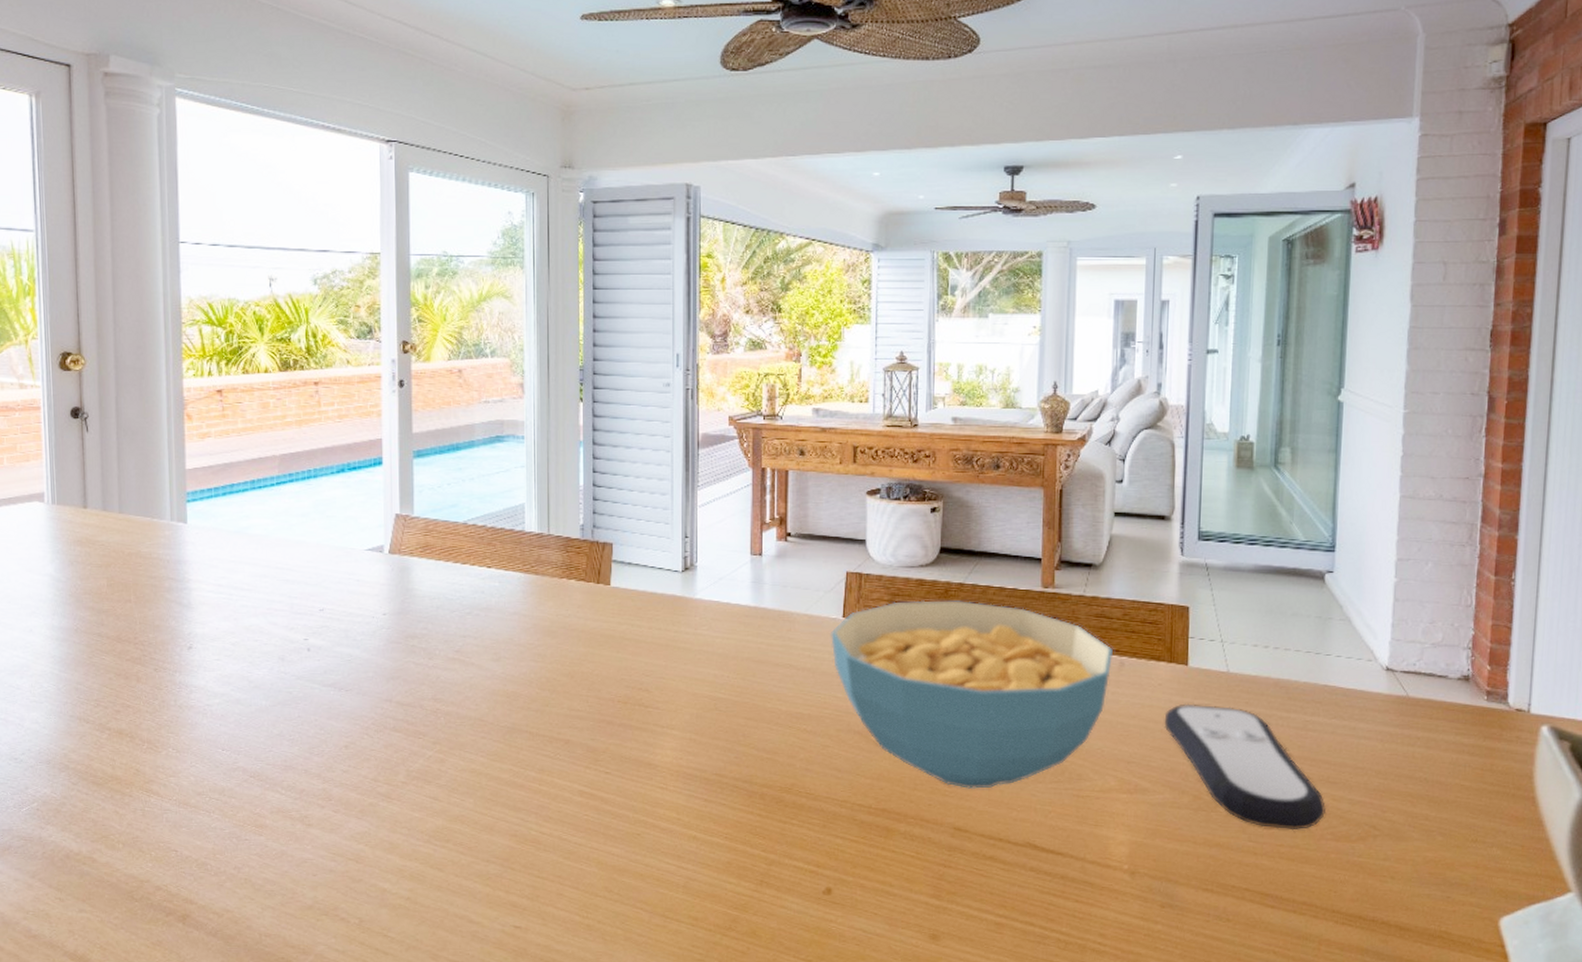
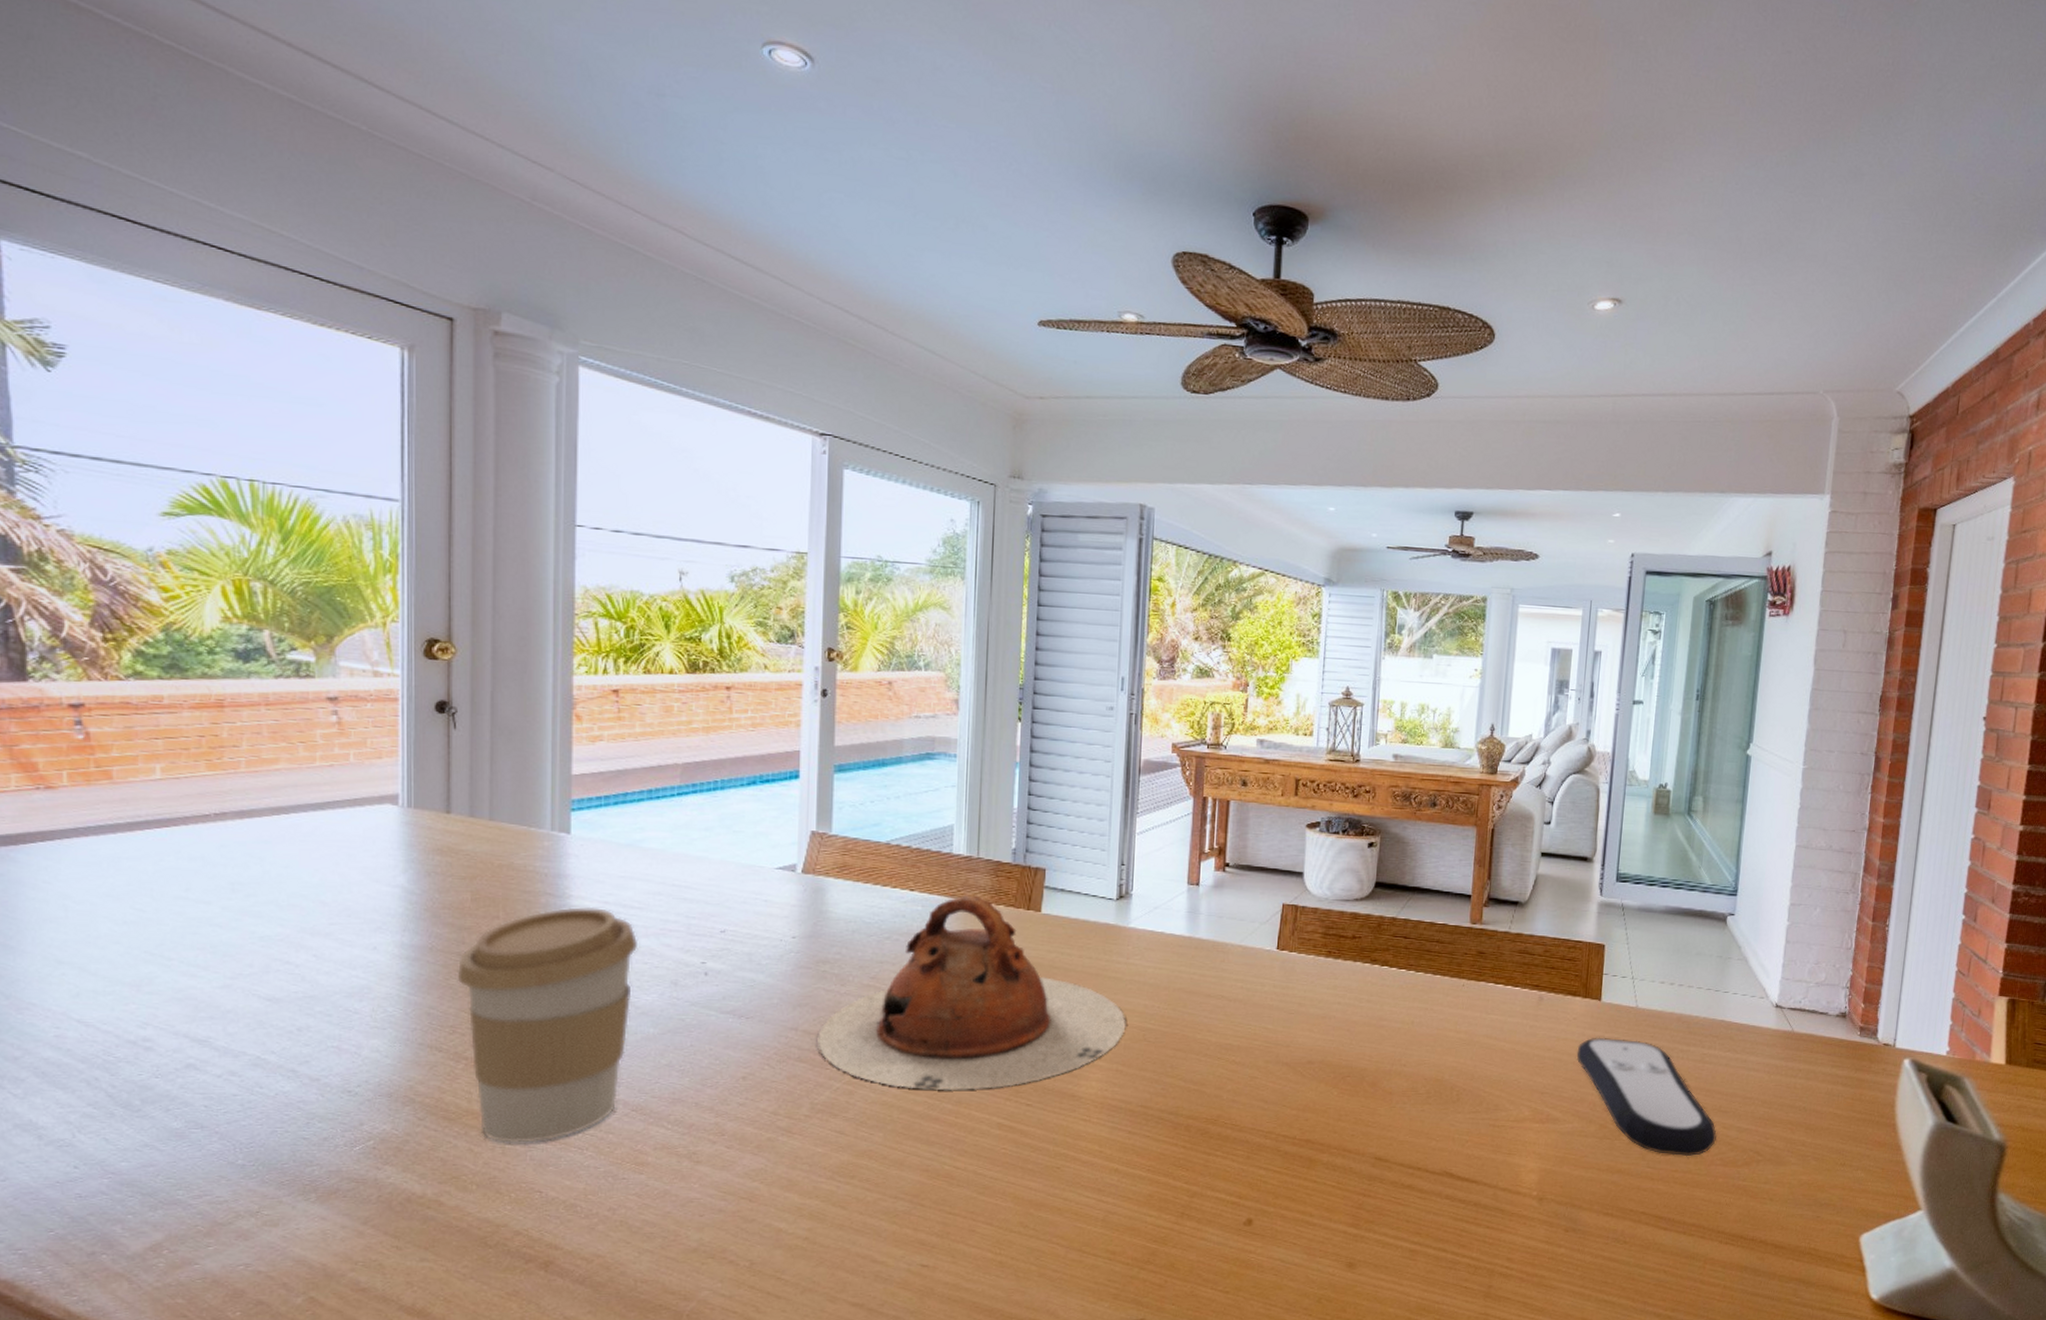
coffee cup: none [98,590,249,806] -> present [457,907,639,1143]
teapot: none [409,570,697,758] -> present [816,895,1126,1090]
cereal bowl: present [830,600,1114,789] -> none [1263,934,1534,1119]

